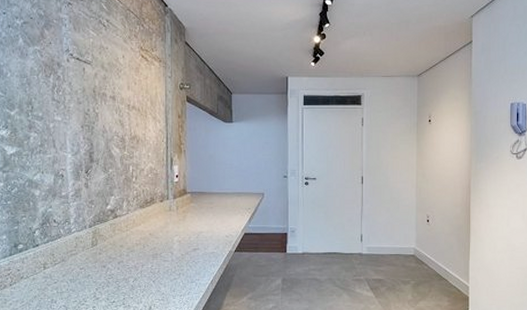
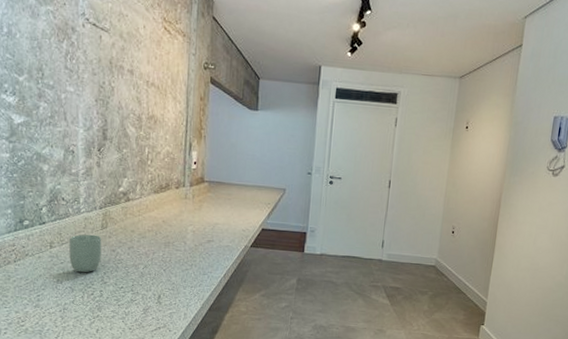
cup: none [62,252,93,291] -> present [69,234,102,273]

